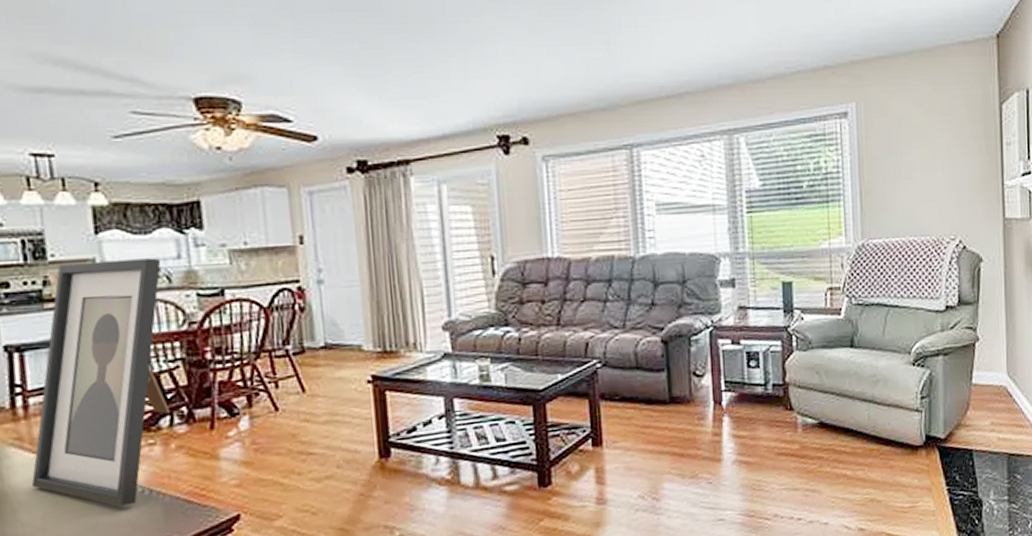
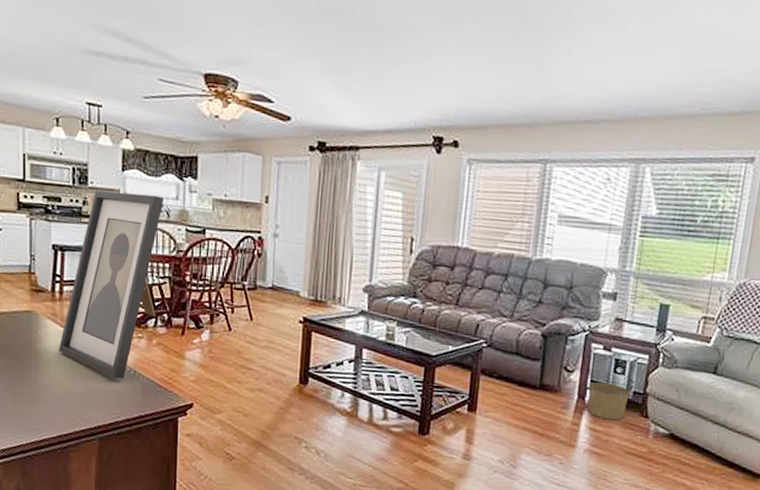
basket: none [723,379,769,422] -> present [588,382,630,421]

